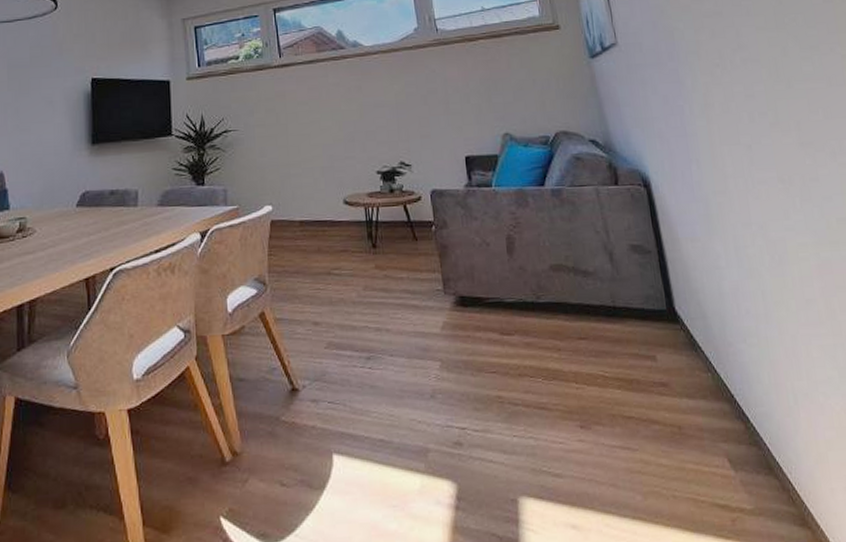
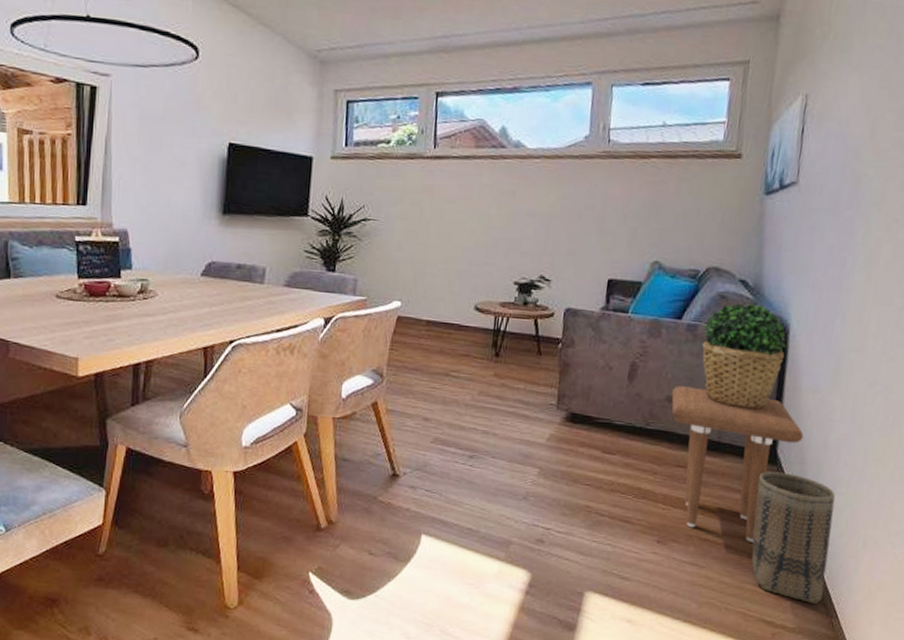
side table: none [554,252,697,414] -> present [671,386,804,542]
potted plant: none [568,161,653,267] -> present [702,303,786,409]
basket: none [665,330,772,477] -> present [751,471,836,604]

